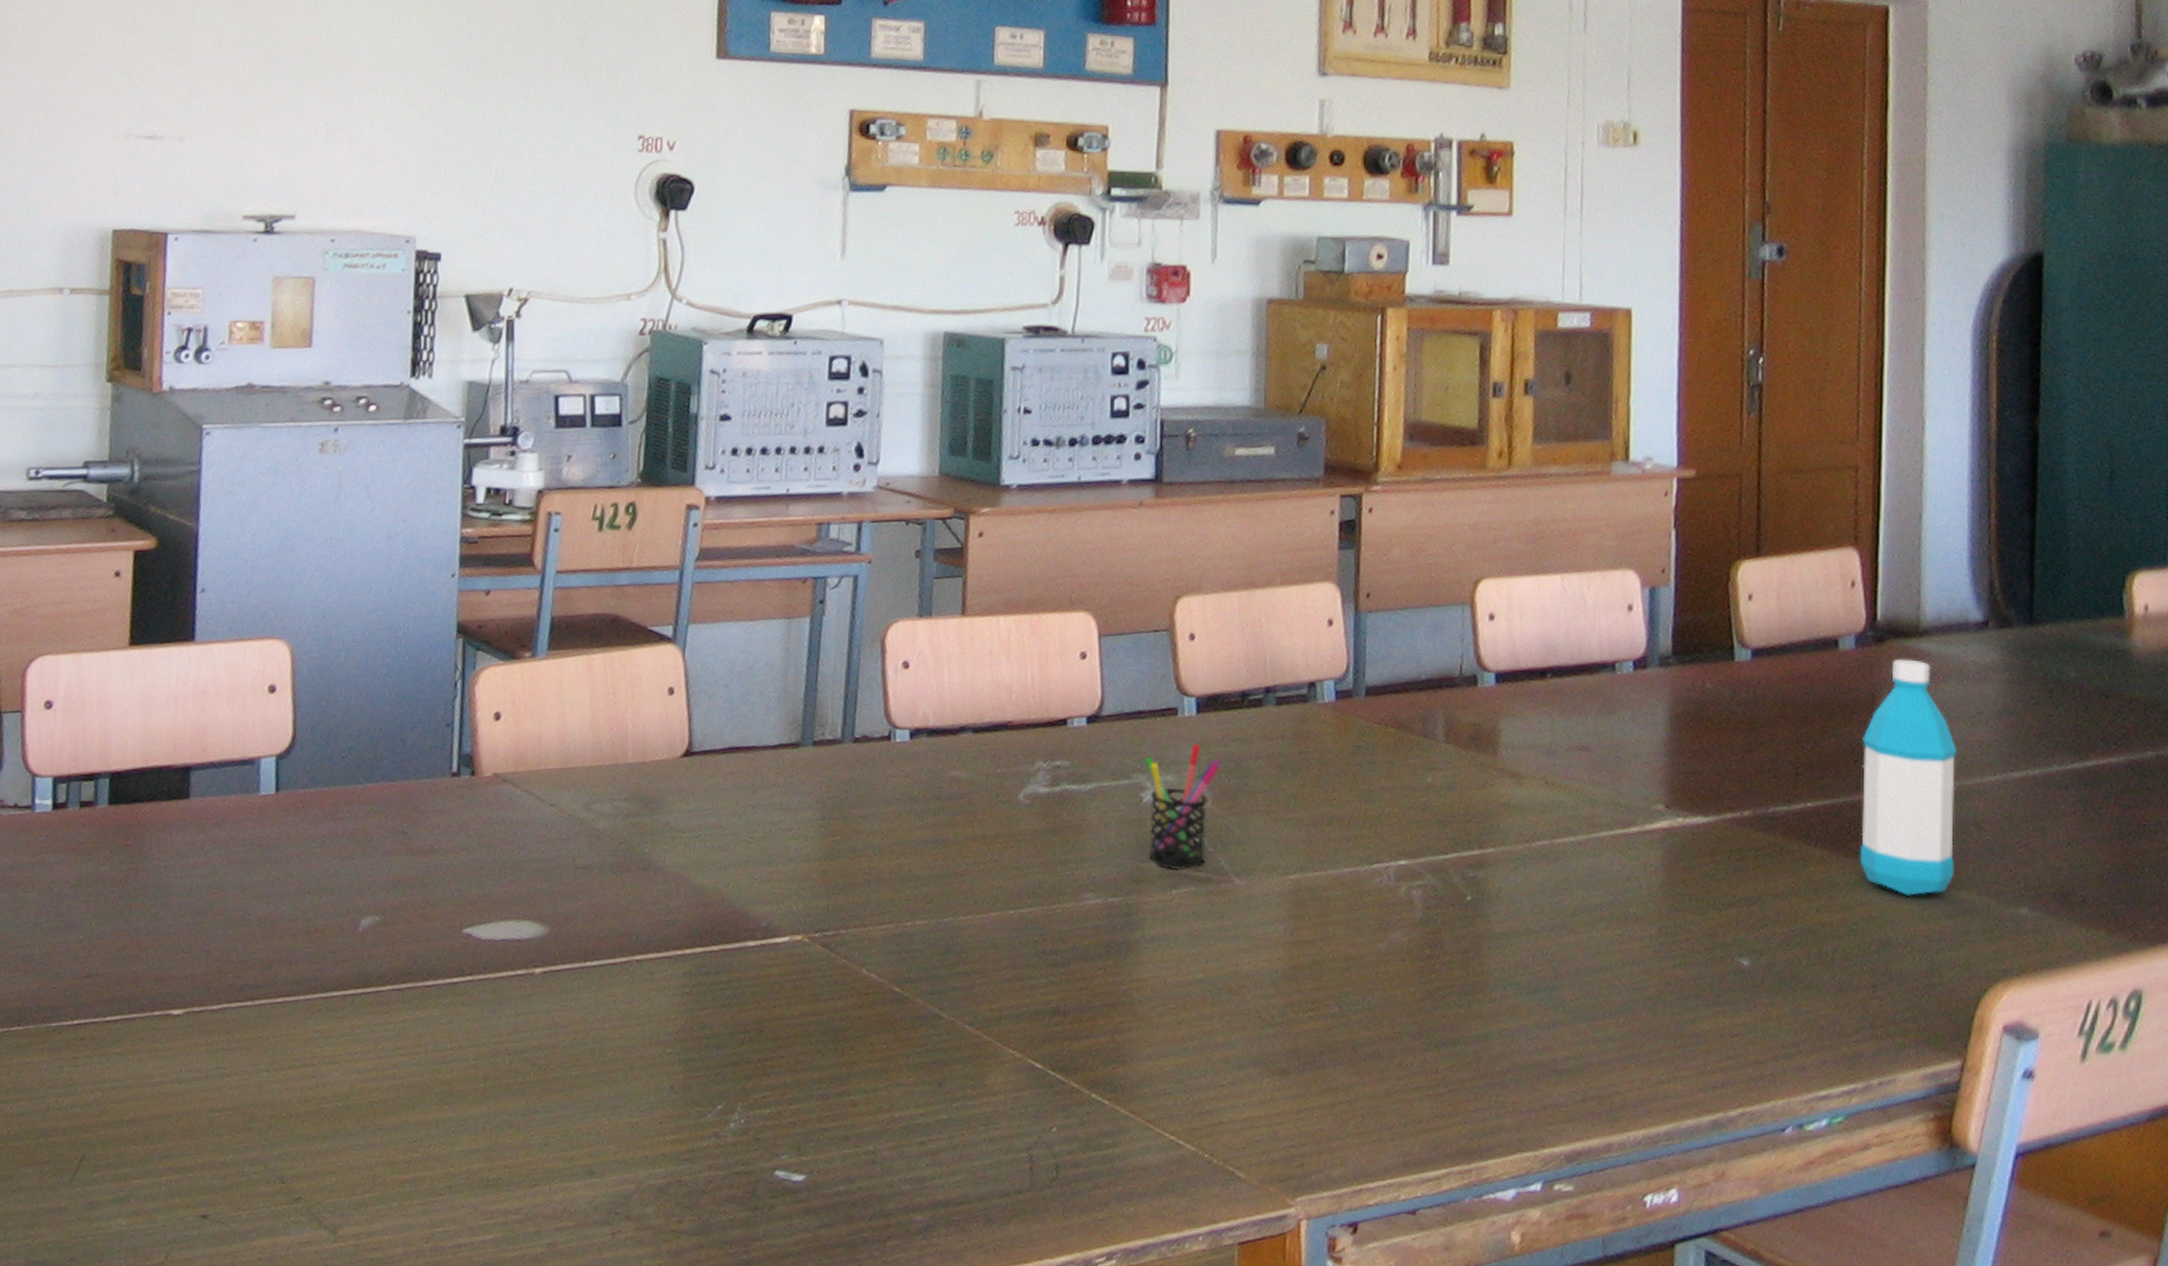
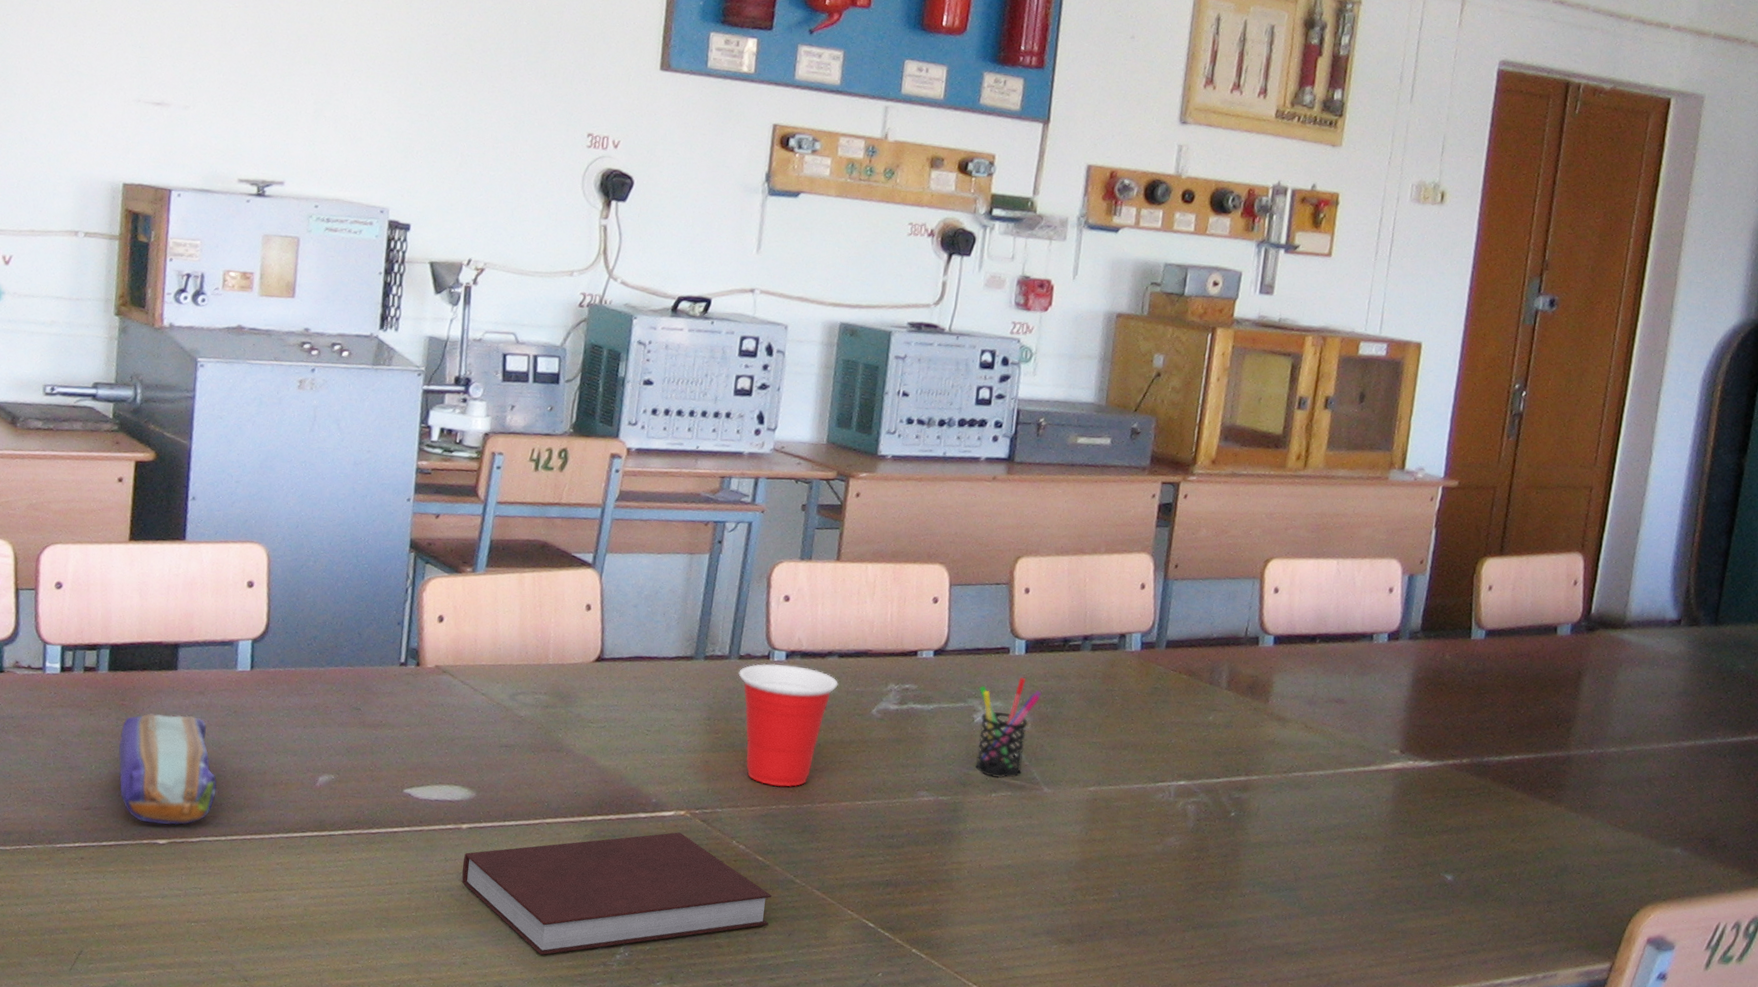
pencil case: none [122,853,241,991] -> present [118,713,217,825]
notebook: none [537,962,915,1129] -> present [461,832,772,956]
cup: none [855,745,975,898] -> present [738,663,838,787]
water bottle: present [1859,658,1957,896] -> none [1551,645,1641,834]

